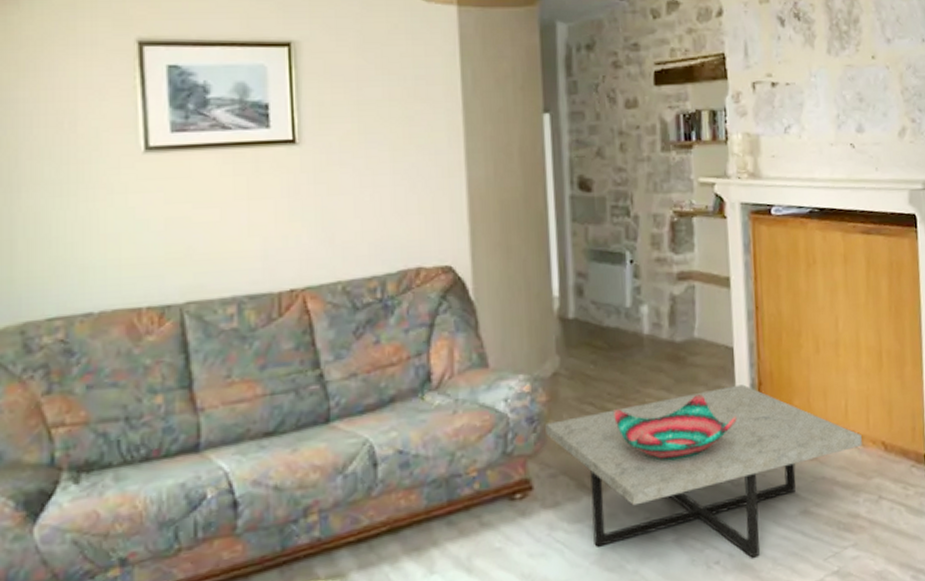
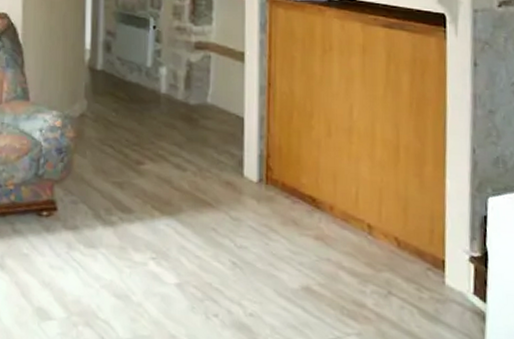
coffee table: present [545,384,862,558] -> none [71,153,372,320]
decorative bowl: present [614,393,737,461] -> none [130,154,243,212]

